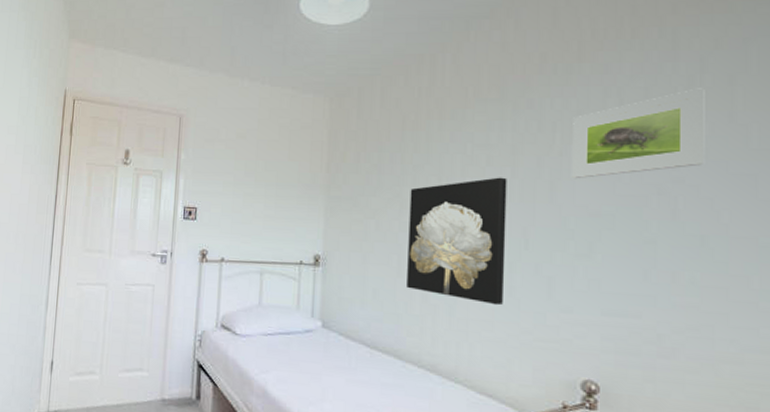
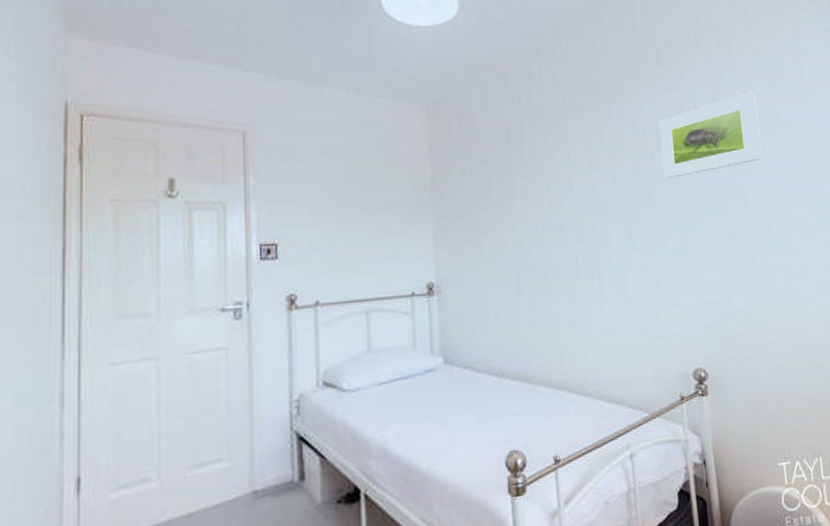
wall art: present [407,177,507,306] -> none [521,182,619,311]

